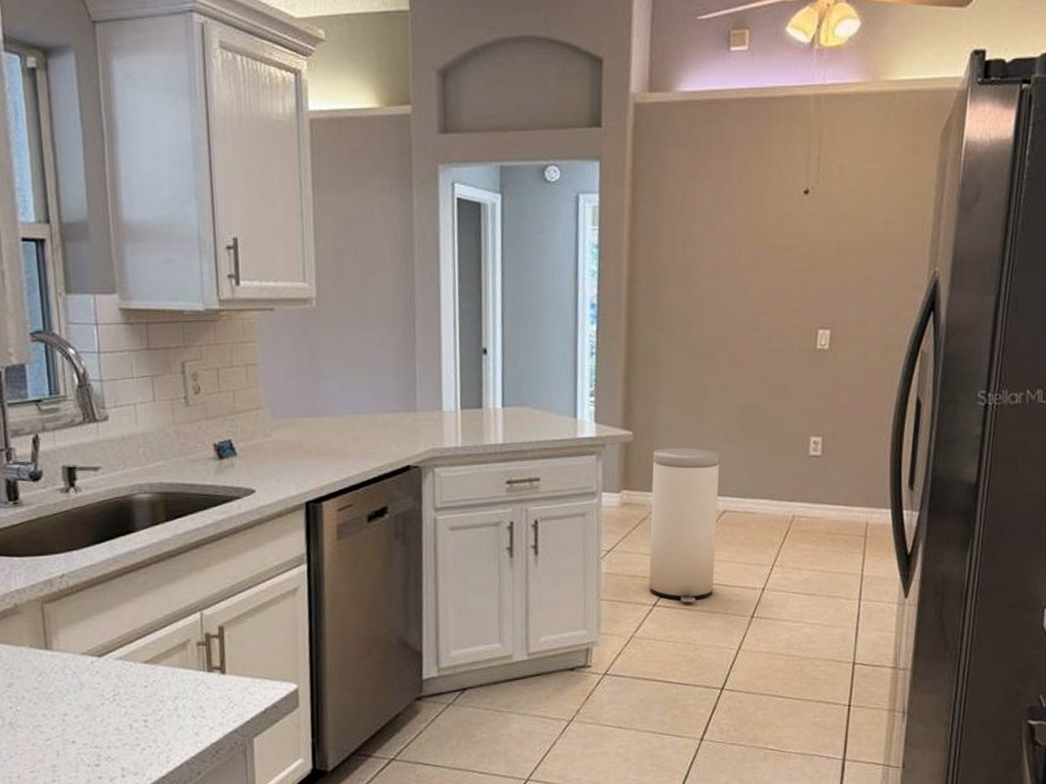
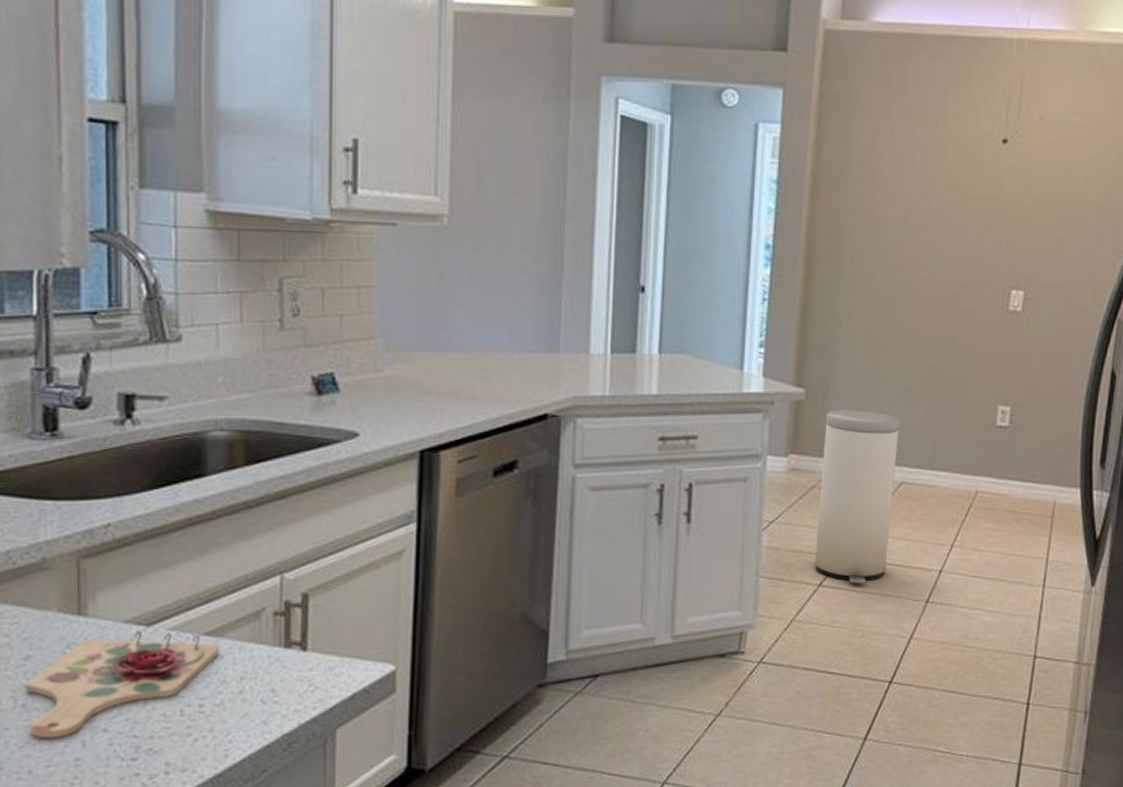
cutting board: none [10,660,156,750] -> present [25,630,219,738]

